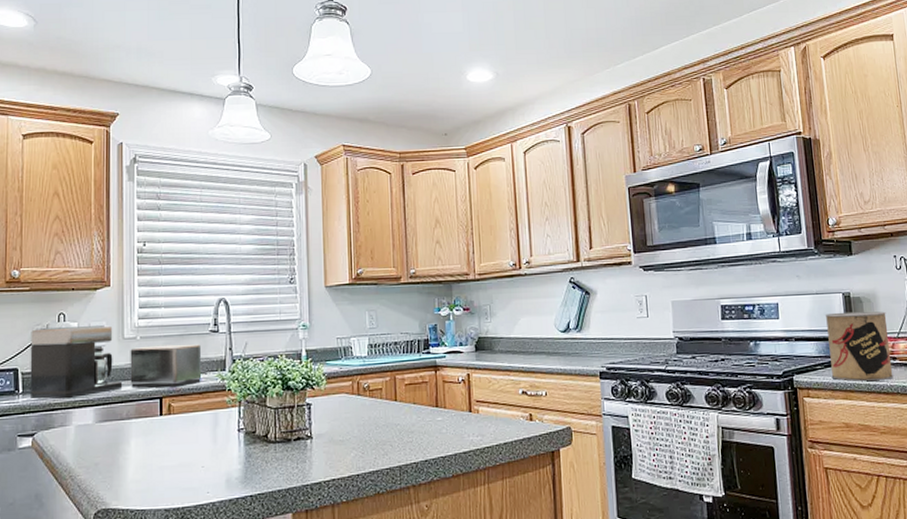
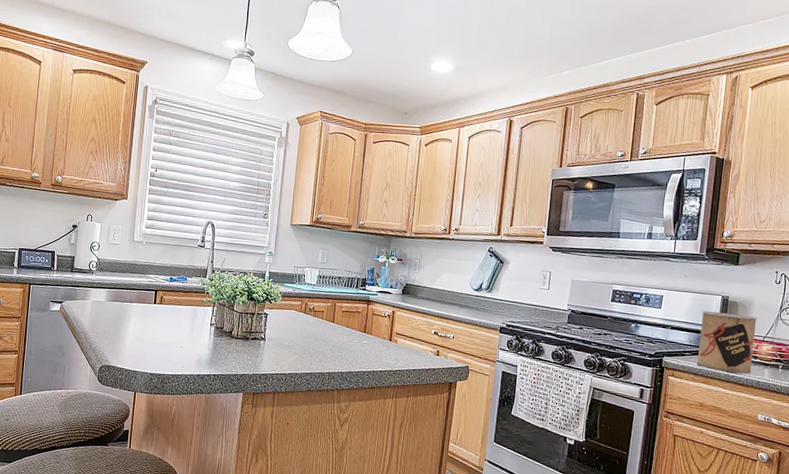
coffee maker: present [29,325,123,399] -> none [62,223,129,280]
toaster: present [130,344,202,389] -> none [135,249,190,285]

